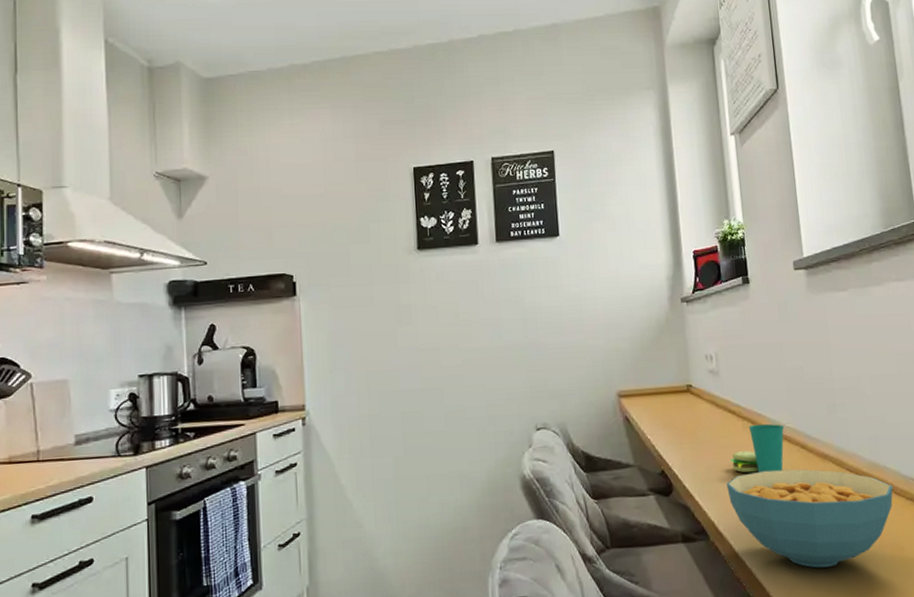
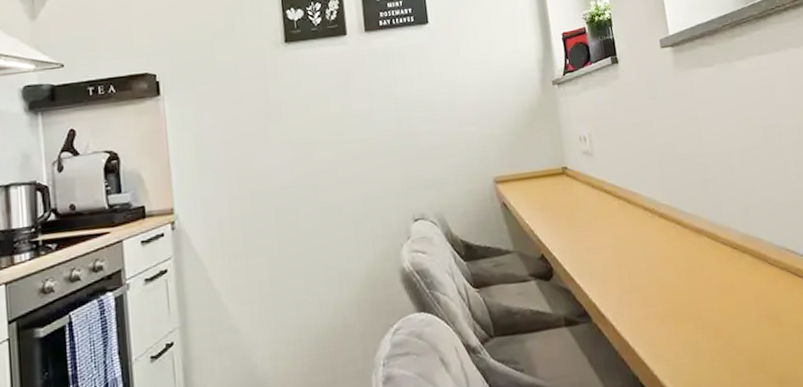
cereal bowl: present [727,469,893,568] -> none [606,245,767,344]
cup: present [730,423,785,473] -> none [608,201,660,253]

